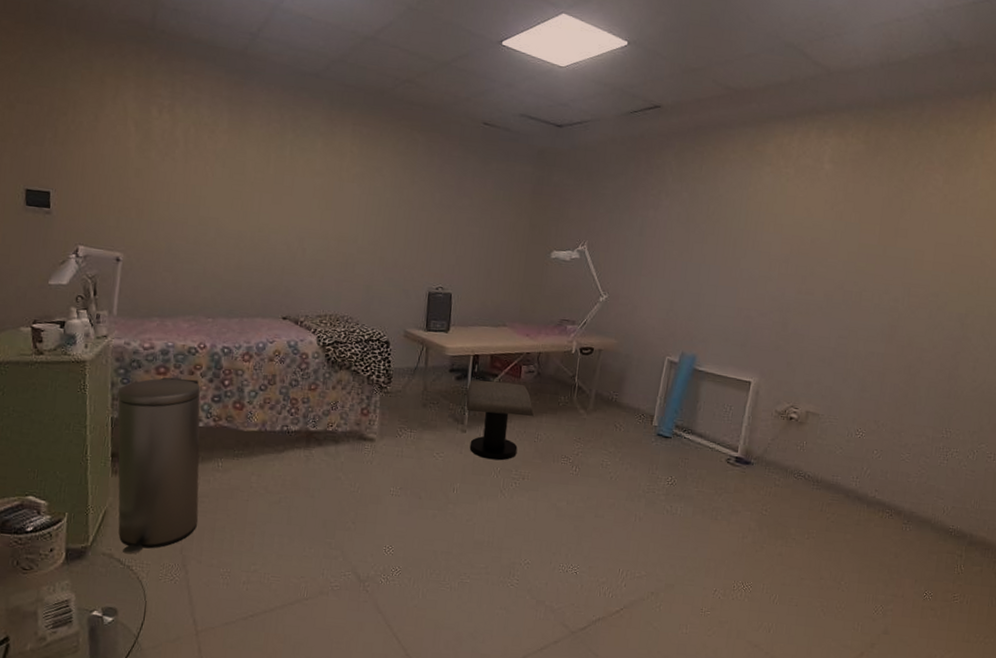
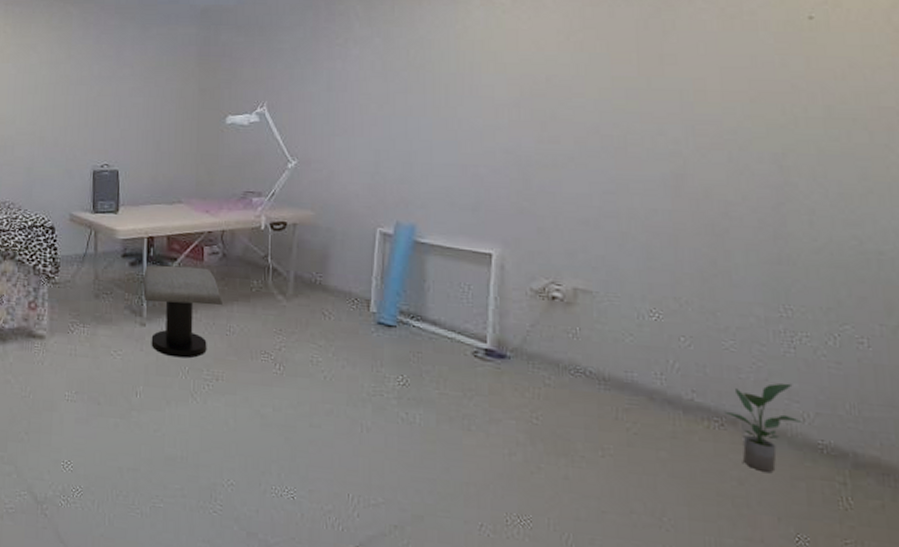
potted plant: none [894,485,943,549] -> present [724,383,803,472]

